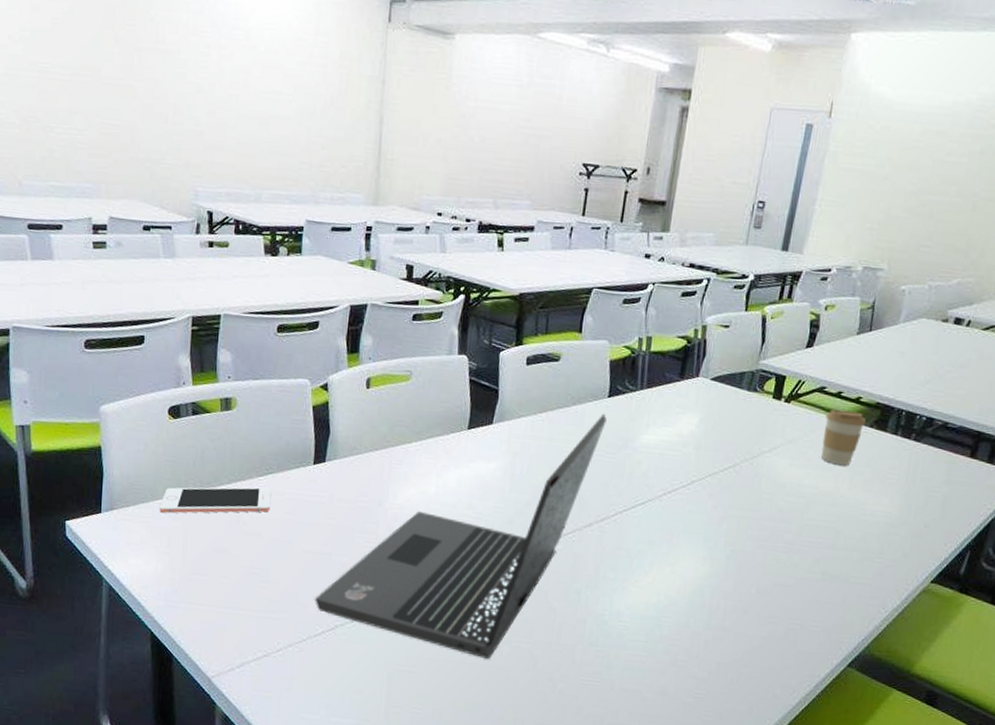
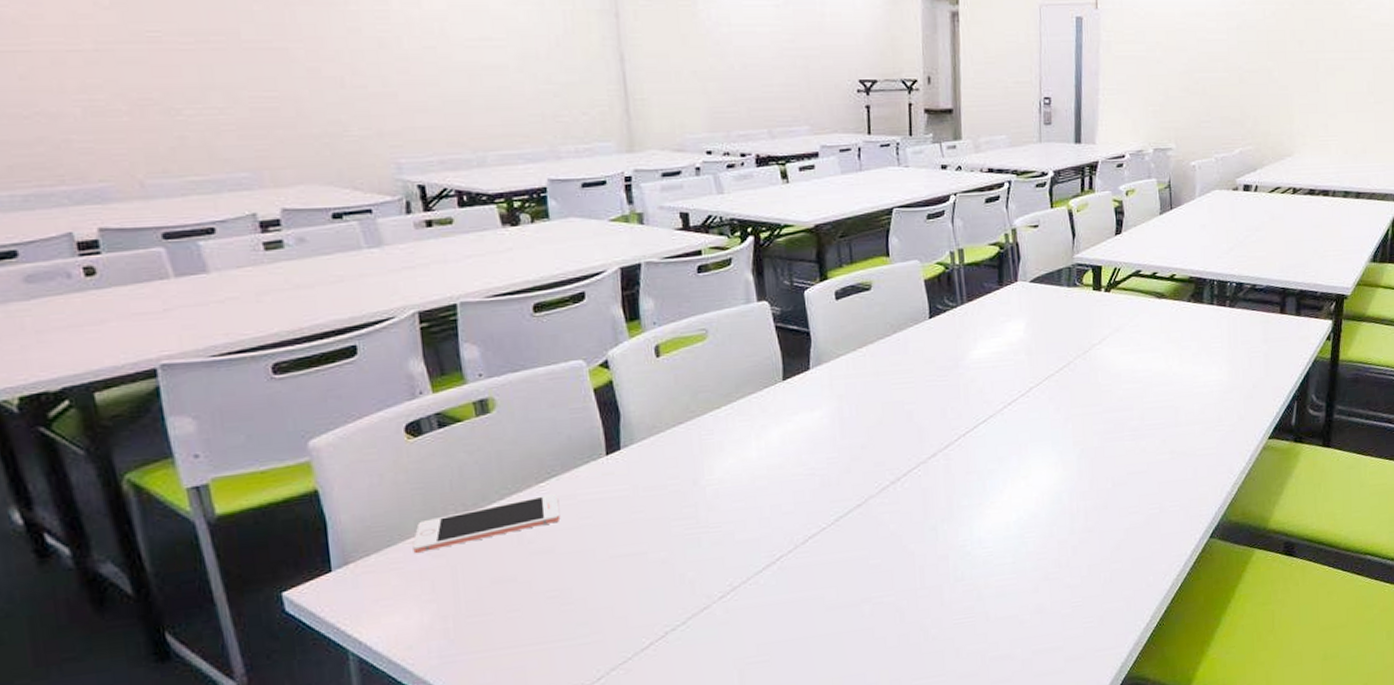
laptop: present [315,413,607,660] -> none [635,336,932,625]
coffee cup: present [820,409,866,466] -> none [1146,289,1183,344]

